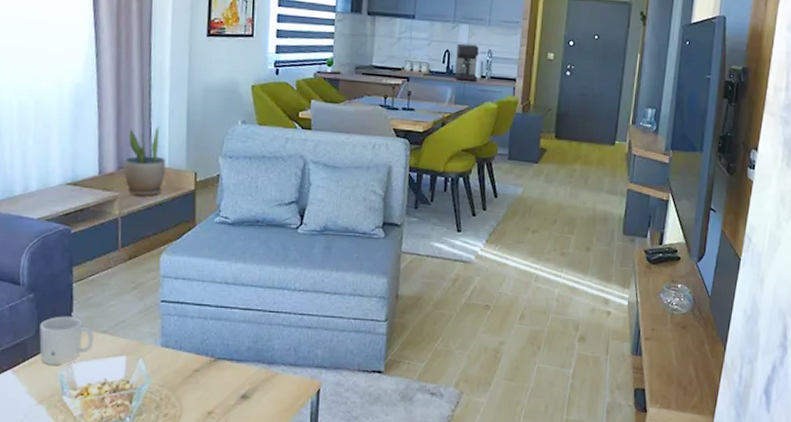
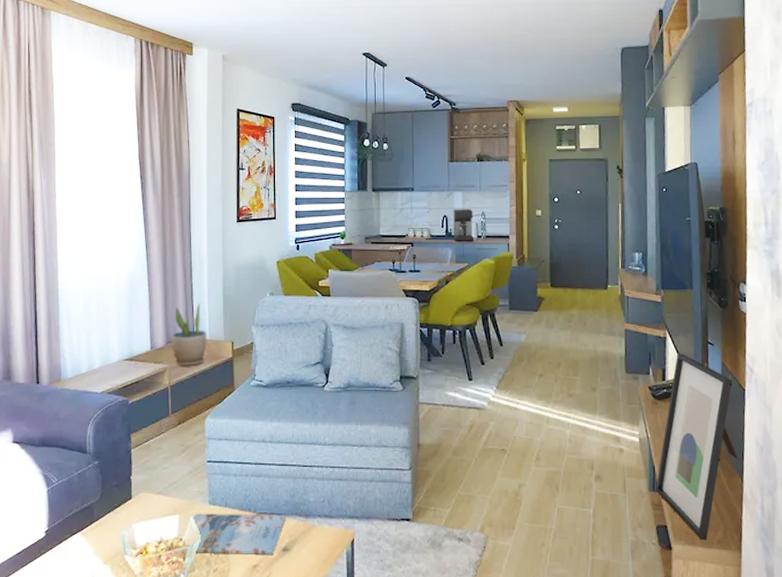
mug: present [39,316,94,365] -> none [104,480,151,526]
magazine: none [140,355,247,401] -> present [191,513,286,555]
picture frame: none [637,218,731,405] -> present [655,353,739,541]

